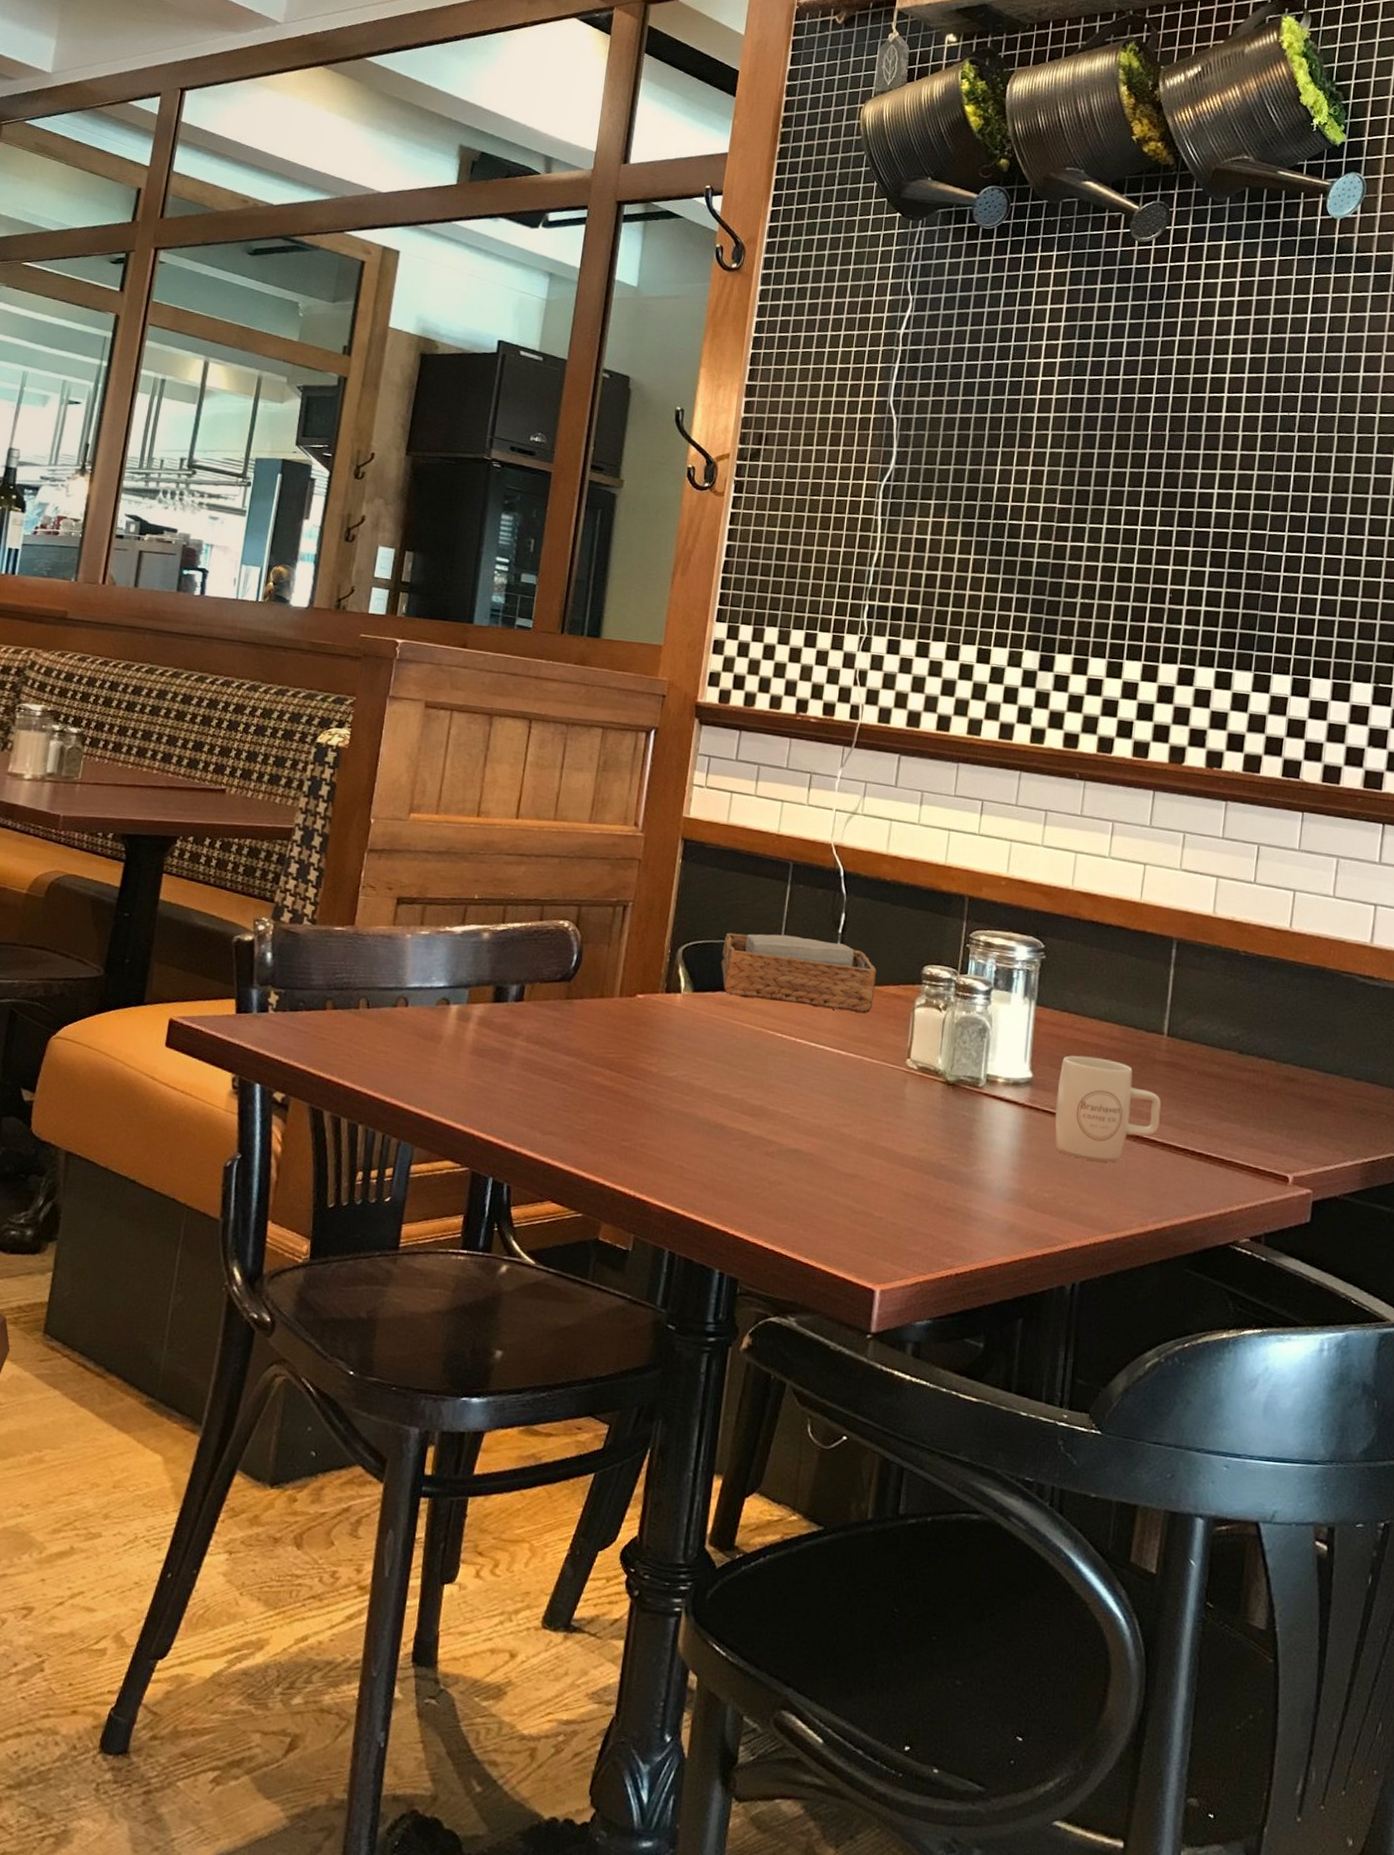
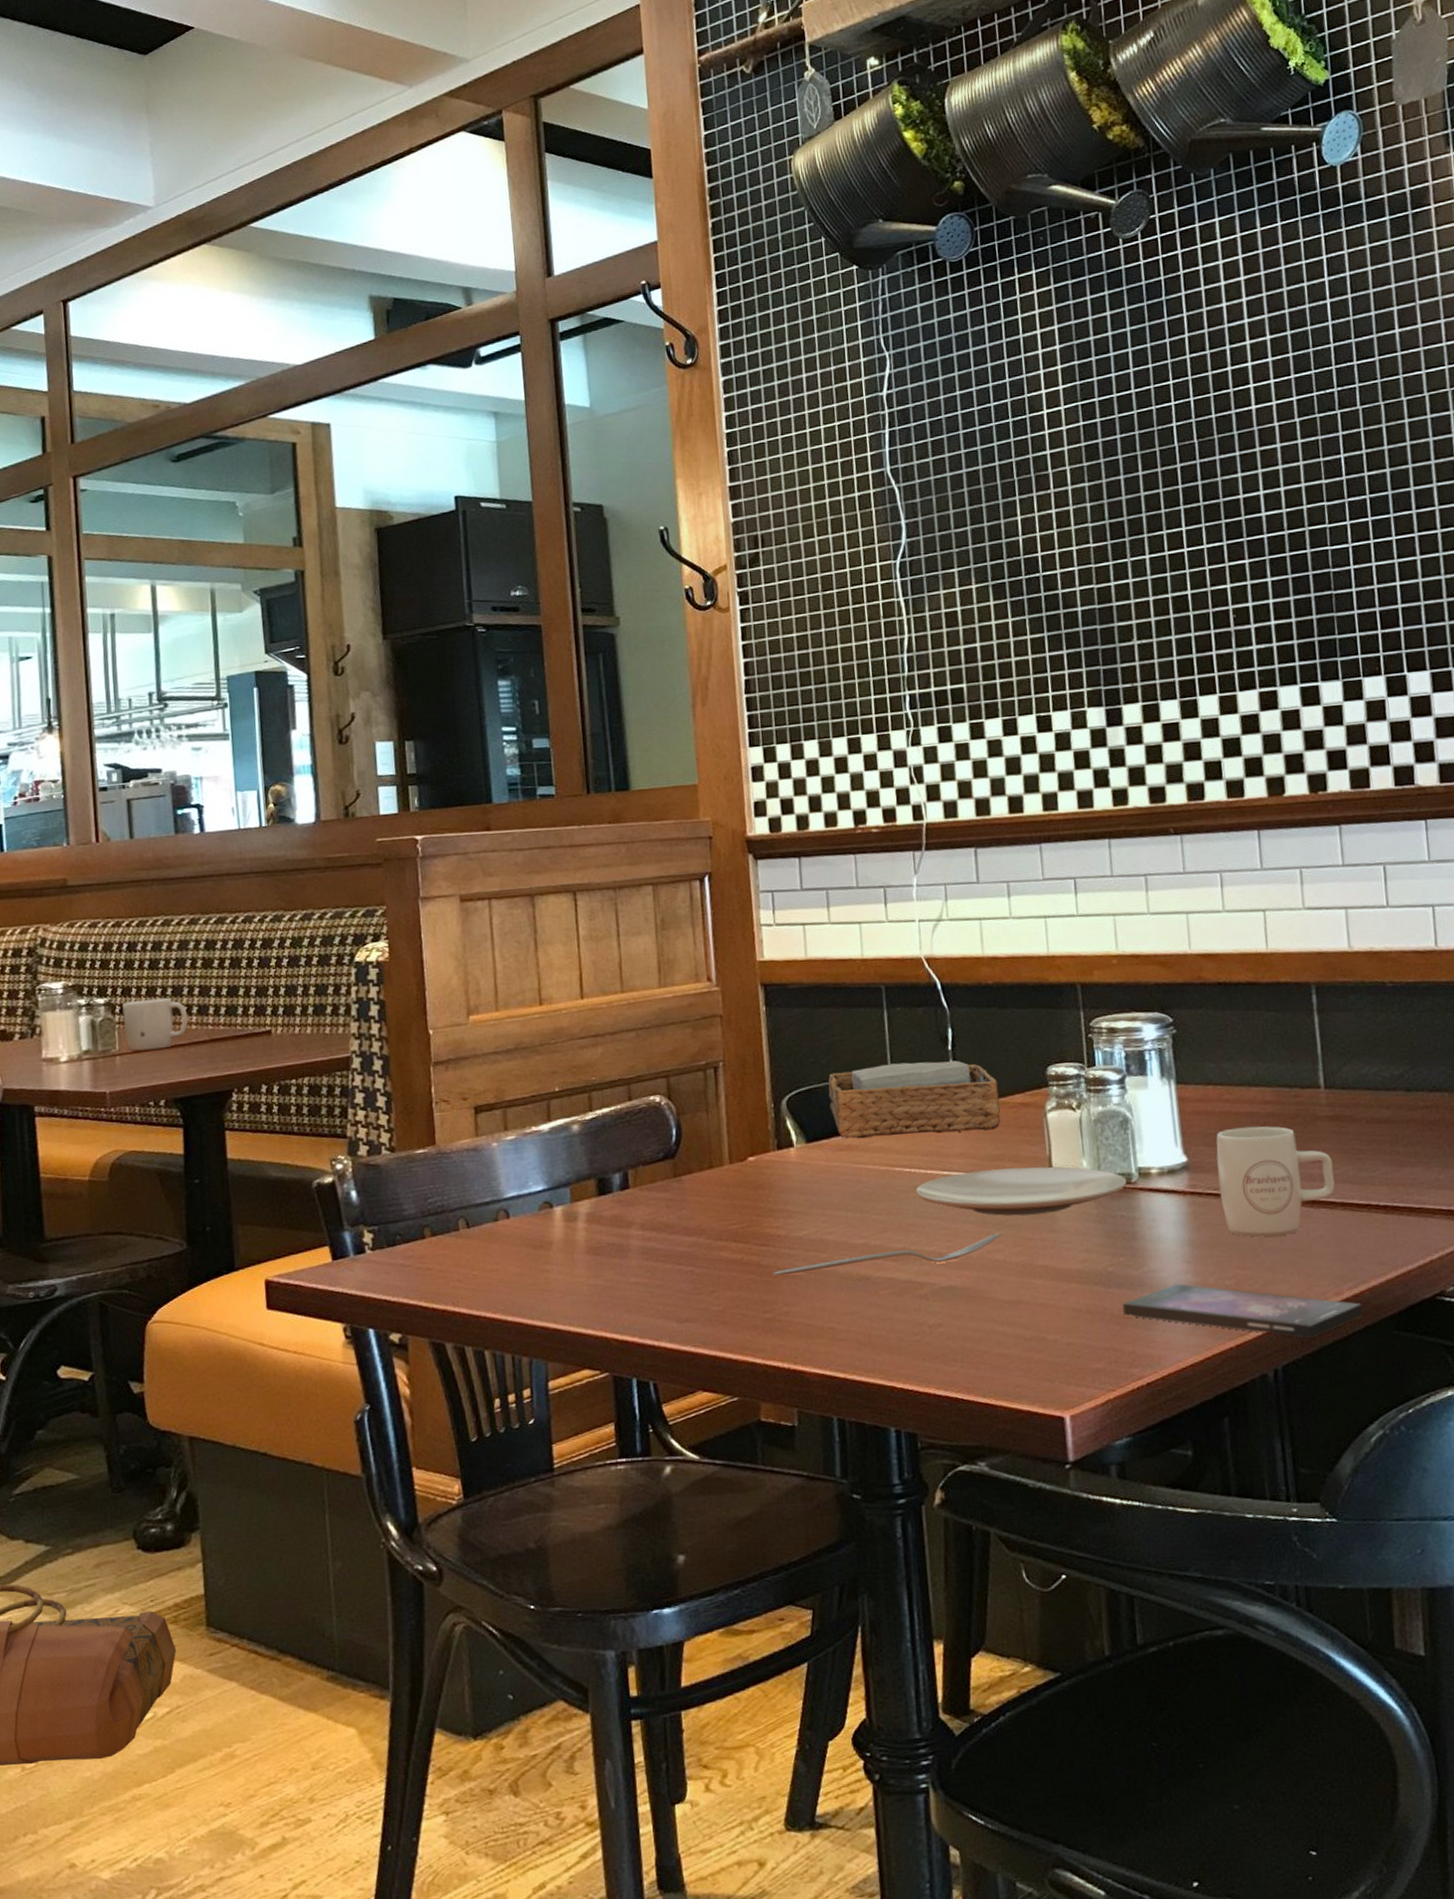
mug: none [89,736,152,787] -> present [122,998,189,1052]
fork: none [636,1103,852,1126] -> present [771,1233,1001,1276]
plate: none [783,1047,975,1100] -> present [916,1166,1127,1216]
smartphone: none [947,1187,1162,1261] -> present [1122,1284,1364,1338]

